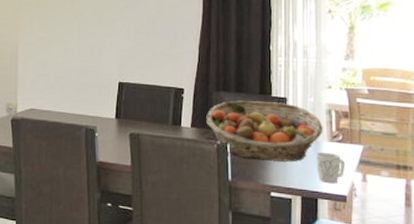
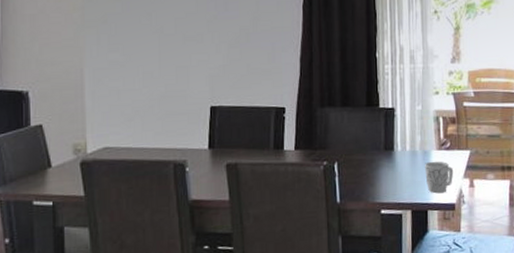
fruit basket: present [206,100,323,162] -> none [311,113,431,178]

